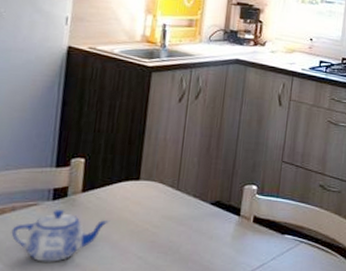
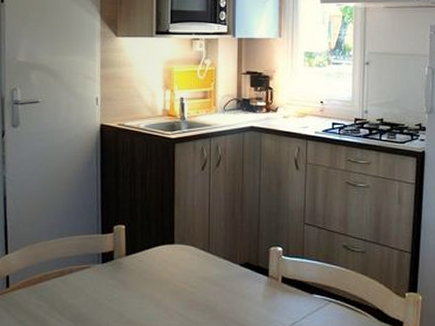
teapot: present [11,210,110,262] -> none [71,272,152,318]

